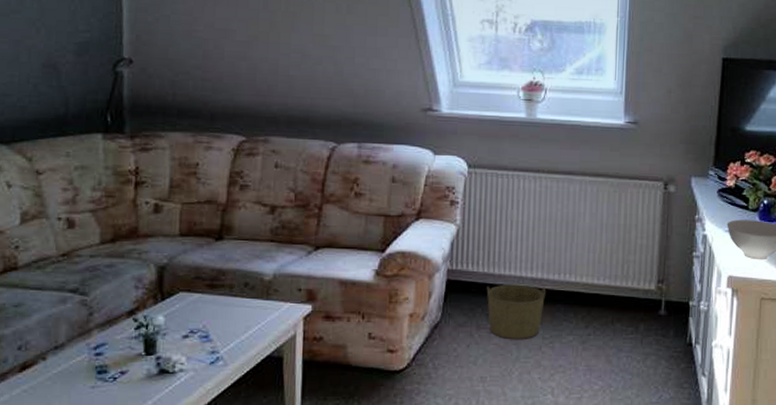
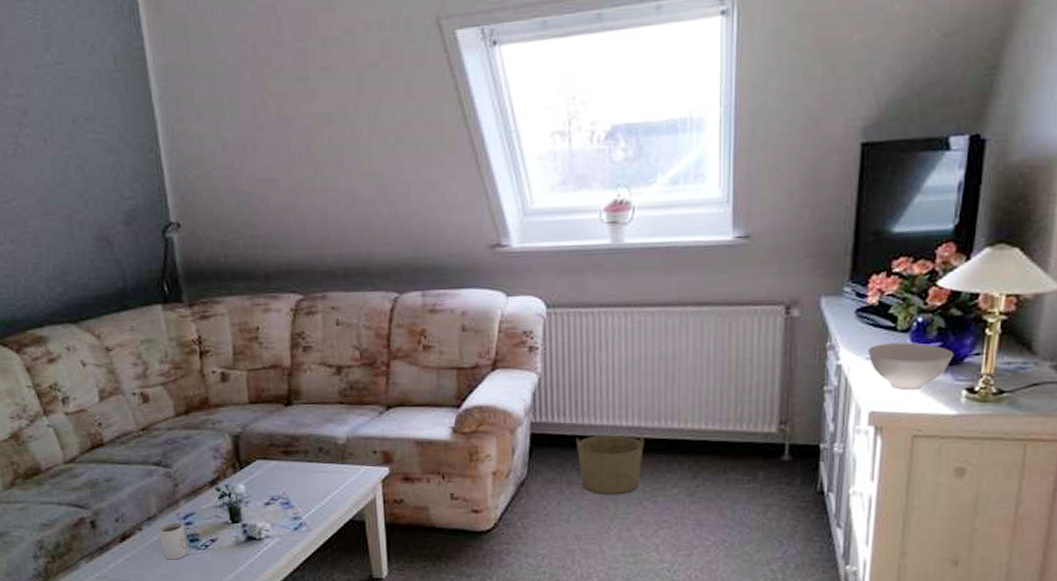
mug: none [64,351,95,392] -> present [158,521,188,560]

